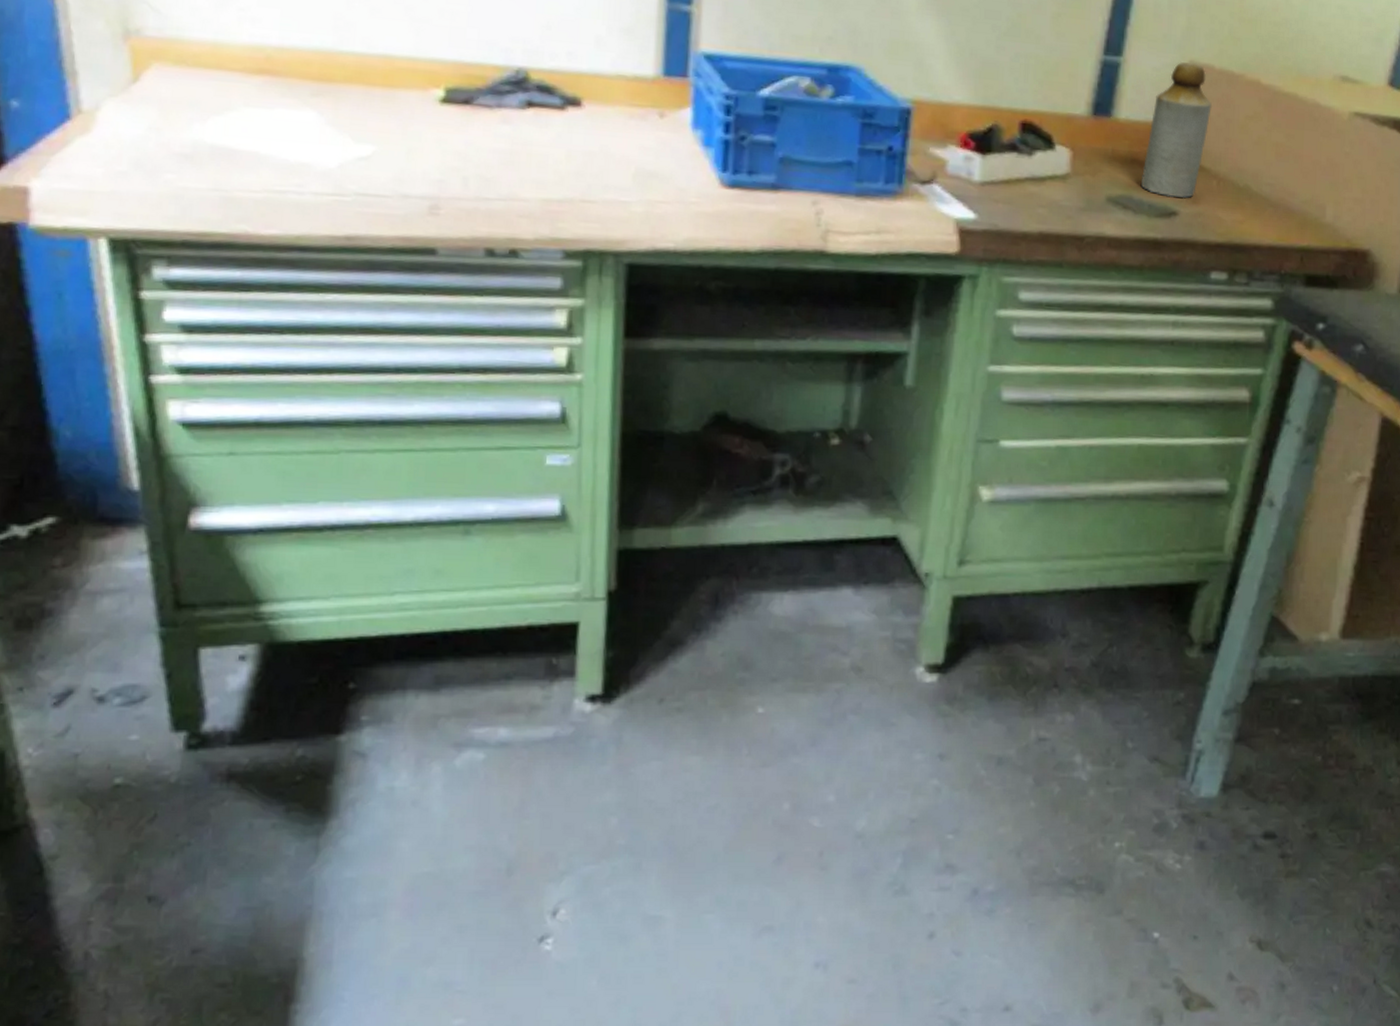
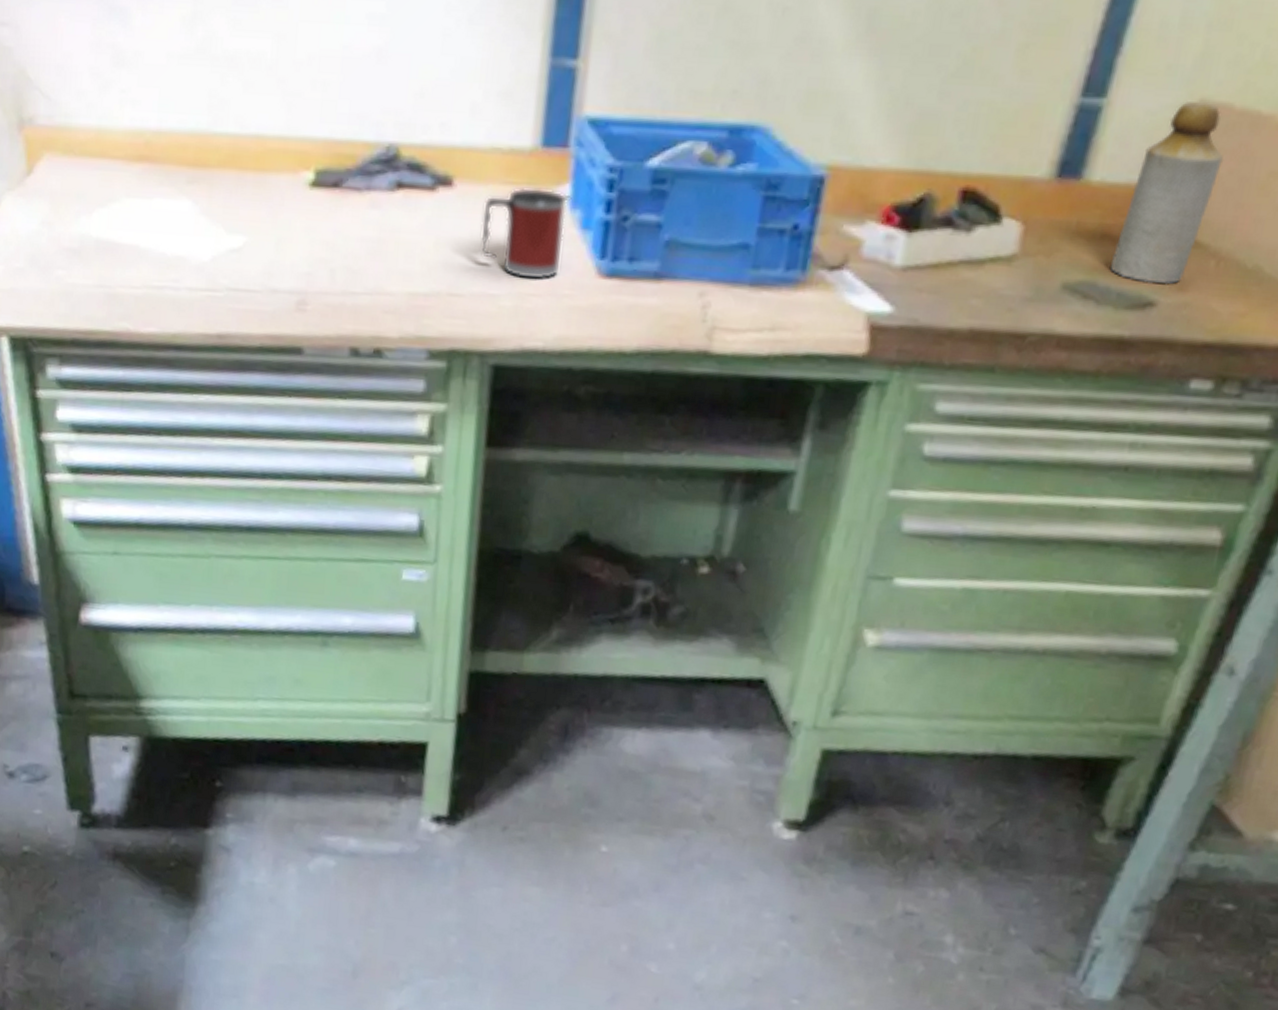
mug: none [609,109,693,189] -> present [480,187,572,280]

